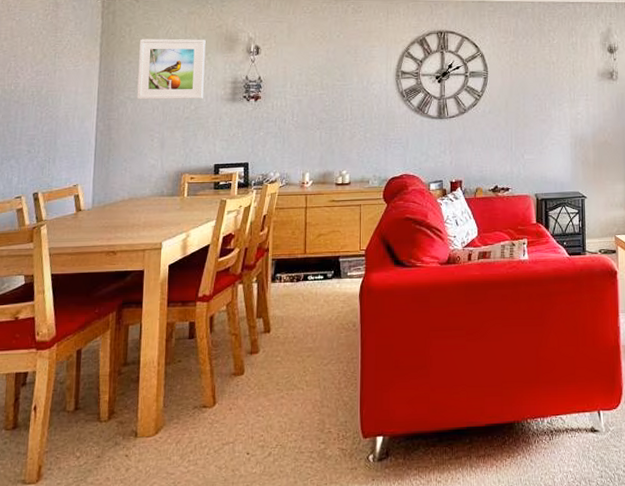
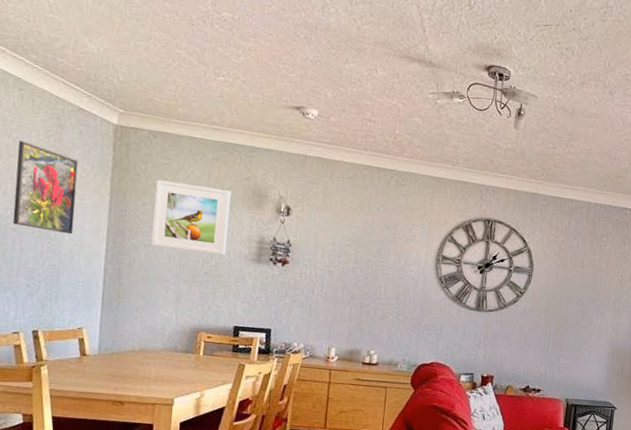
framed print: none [16,22,72,99] -> present [12,141,78,235]

